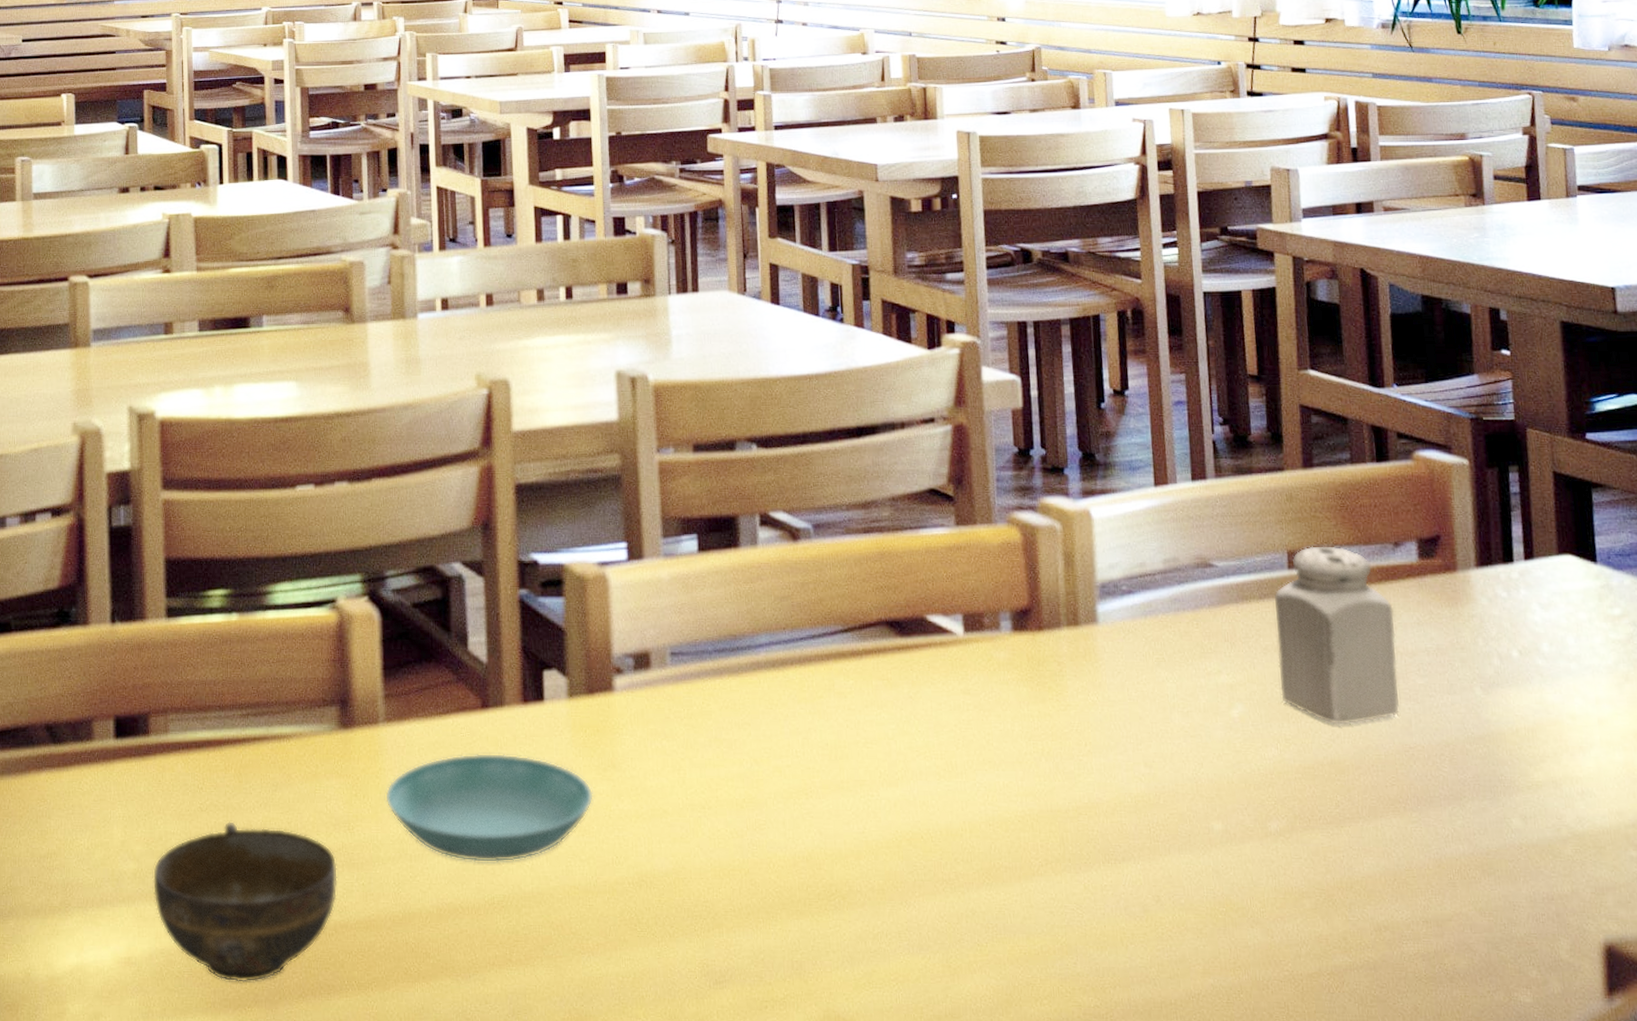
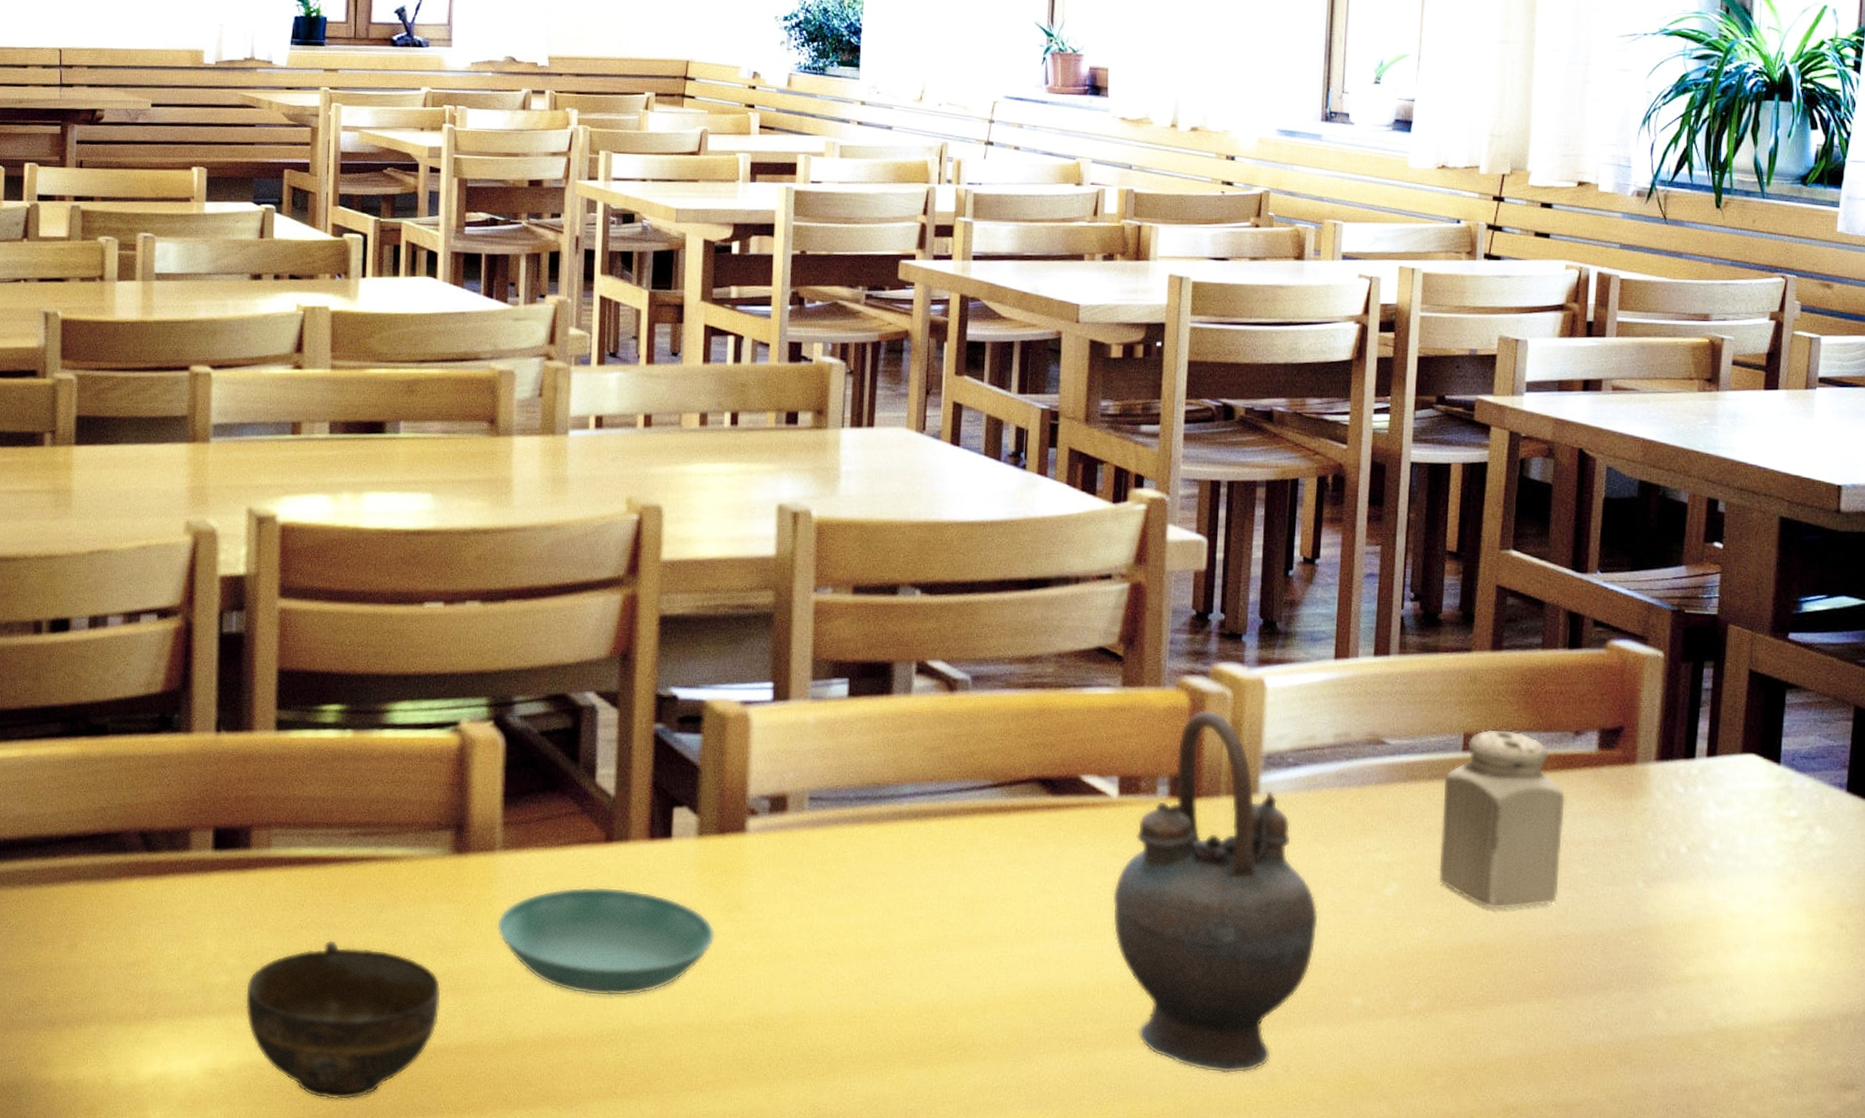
teapot: none [968,543,1171,907] -> present [1111,709,1319,1074]

